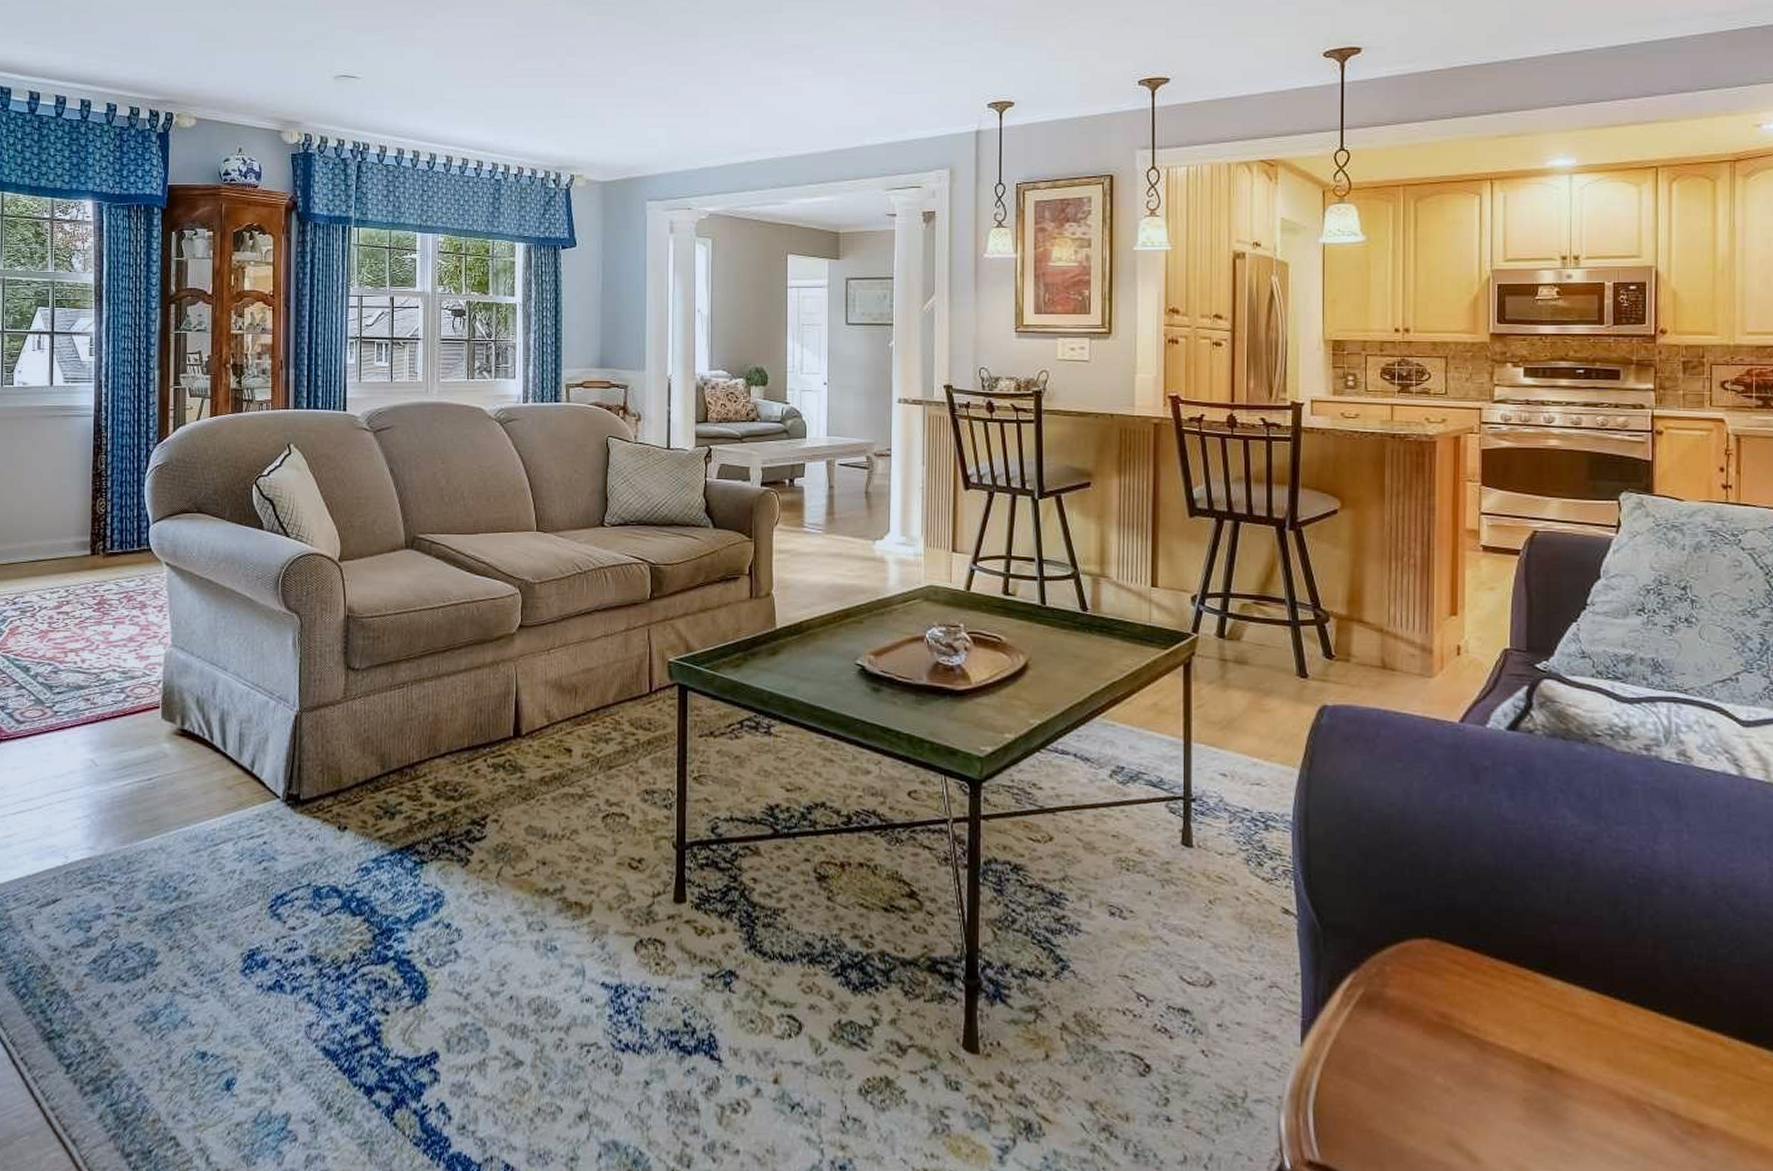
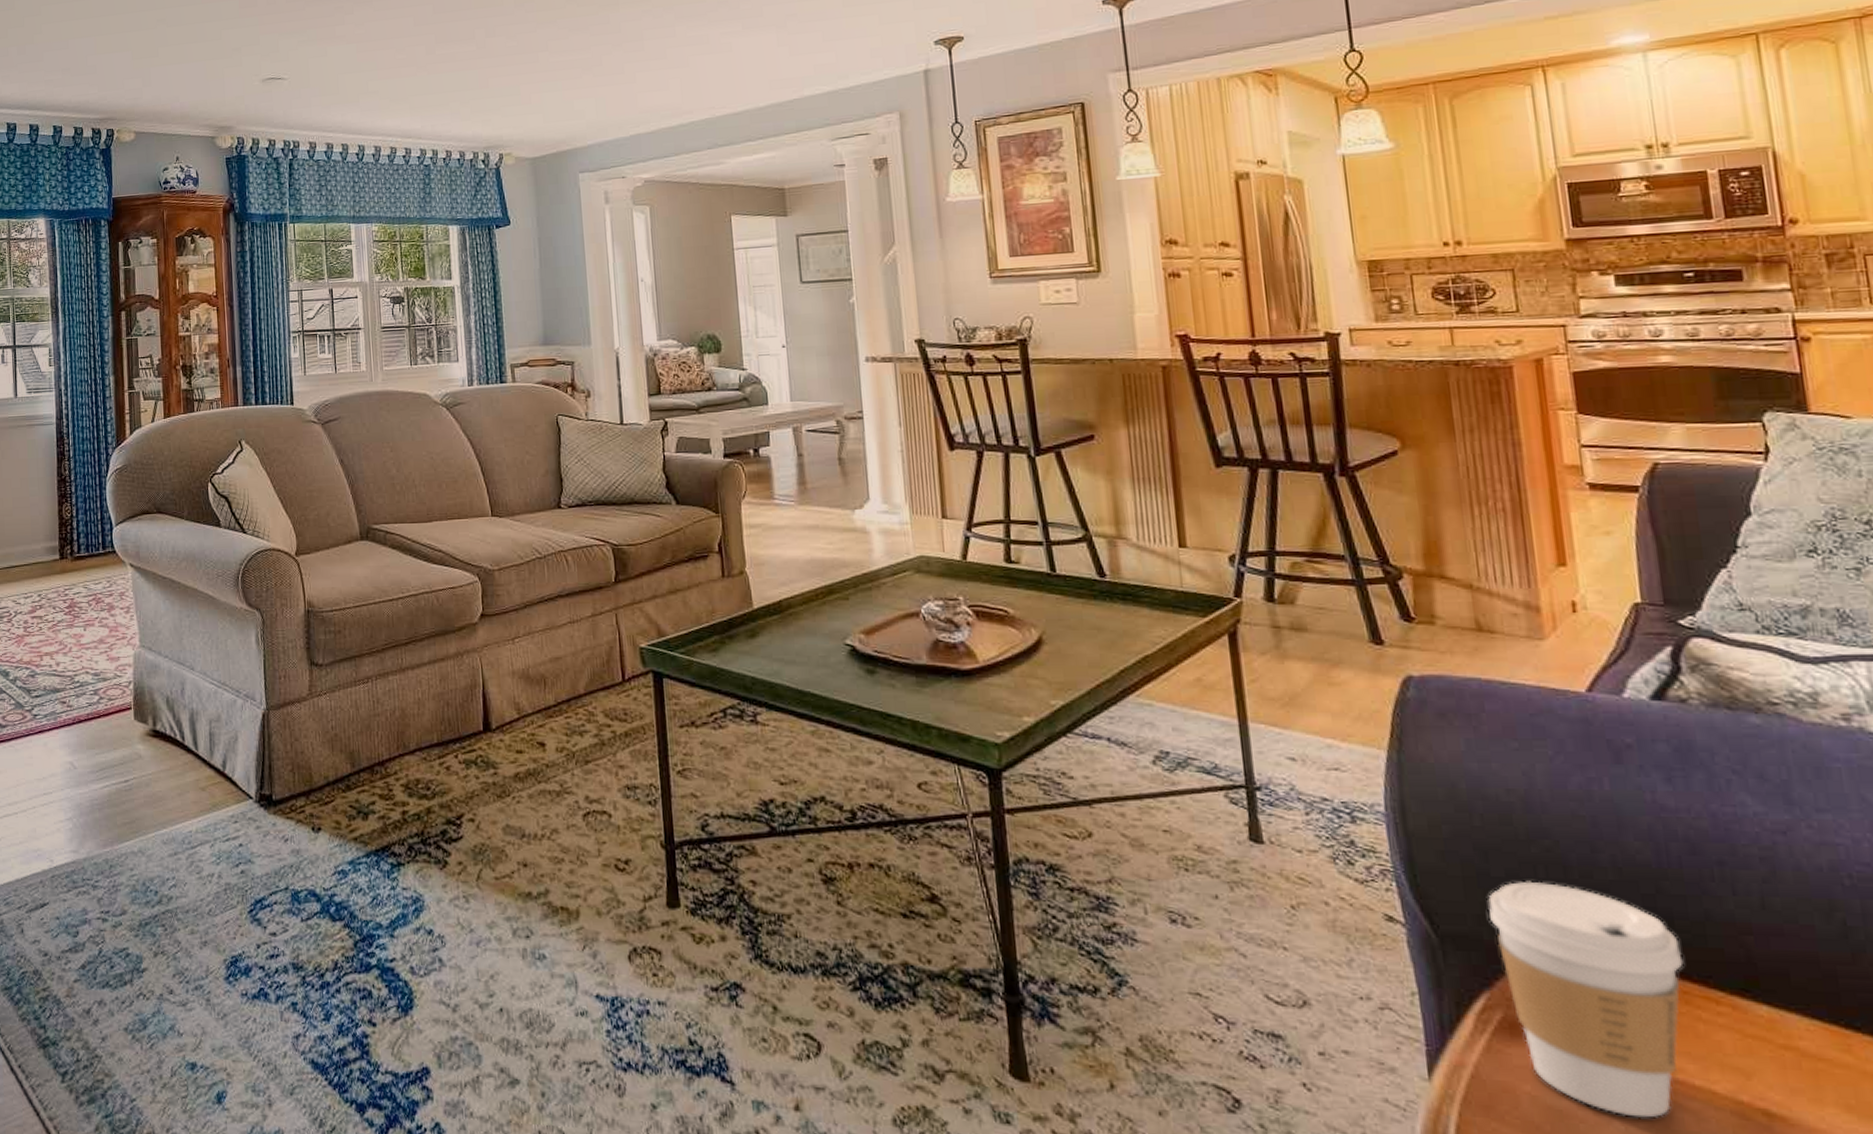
coffee cup: none [1364,879,1504,1073] -> present [1488,881,1684,1118]

